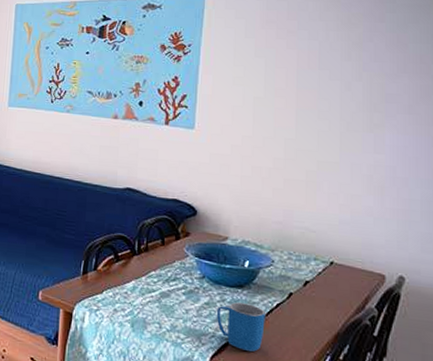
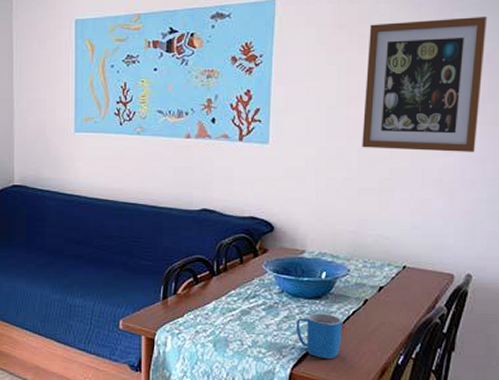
wall art: none [288,18,419,151] -> present [362,17,488,152]

